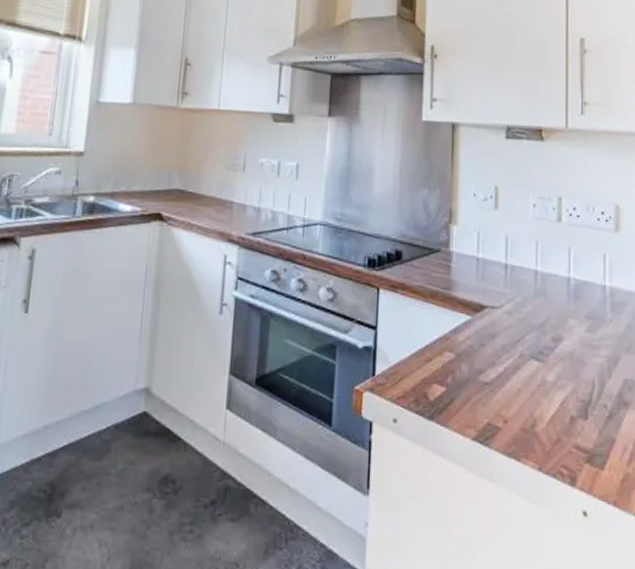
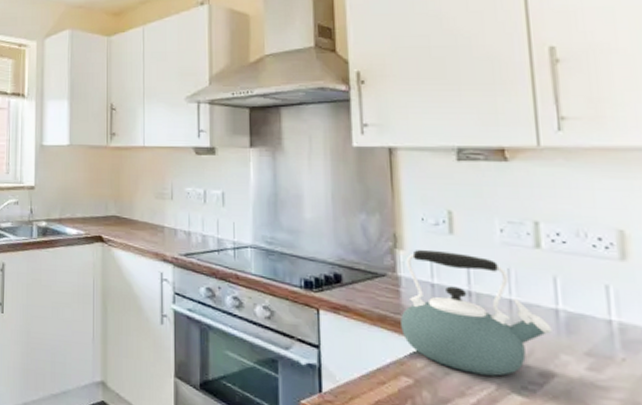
kettle: none [449,224,564,344] -> present [400,249,552,377]

